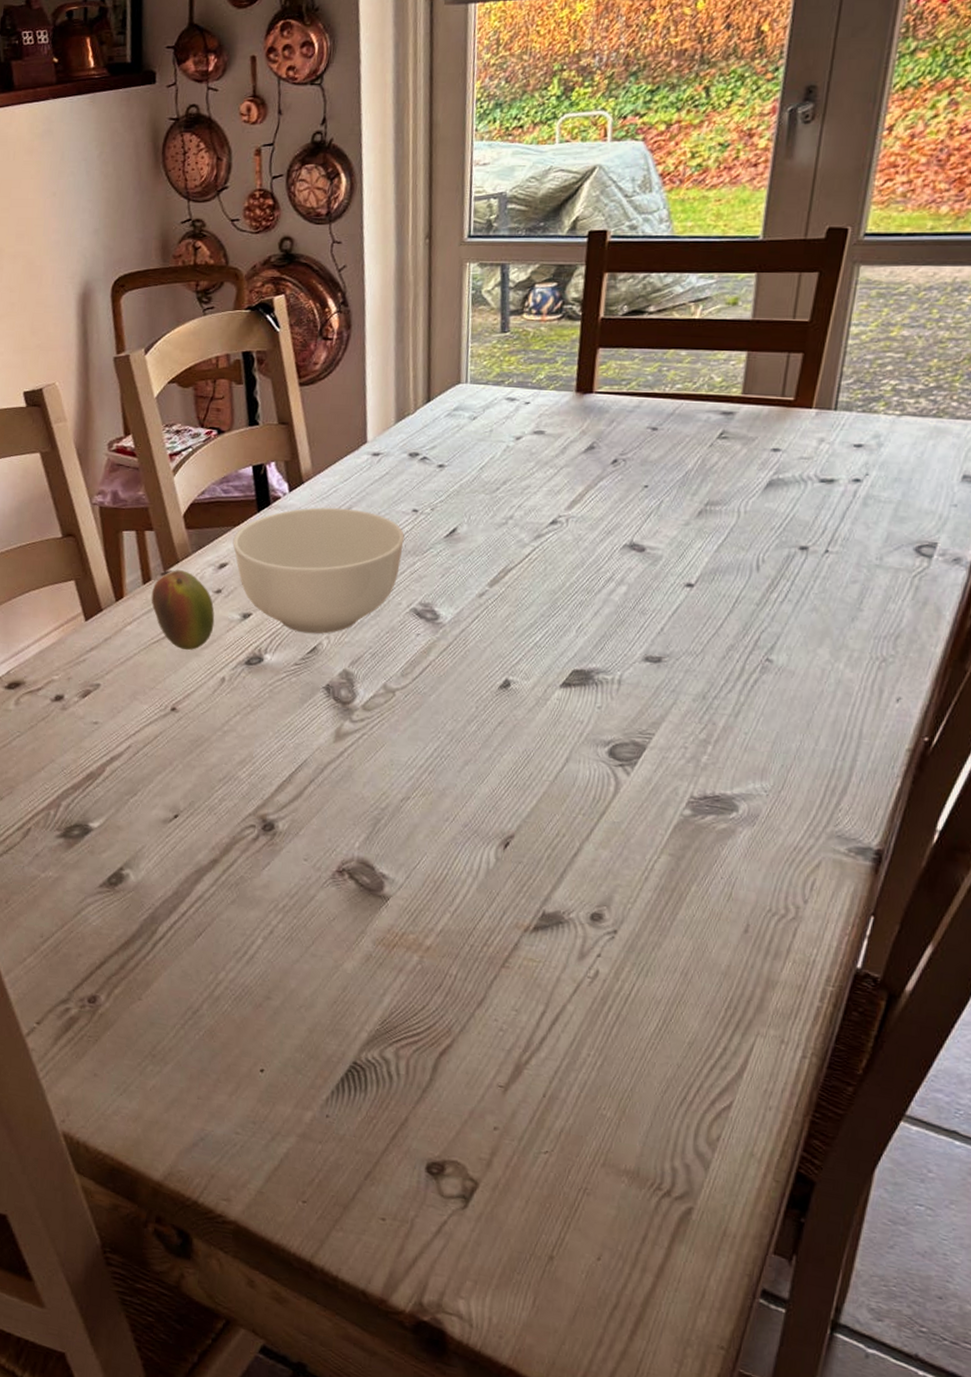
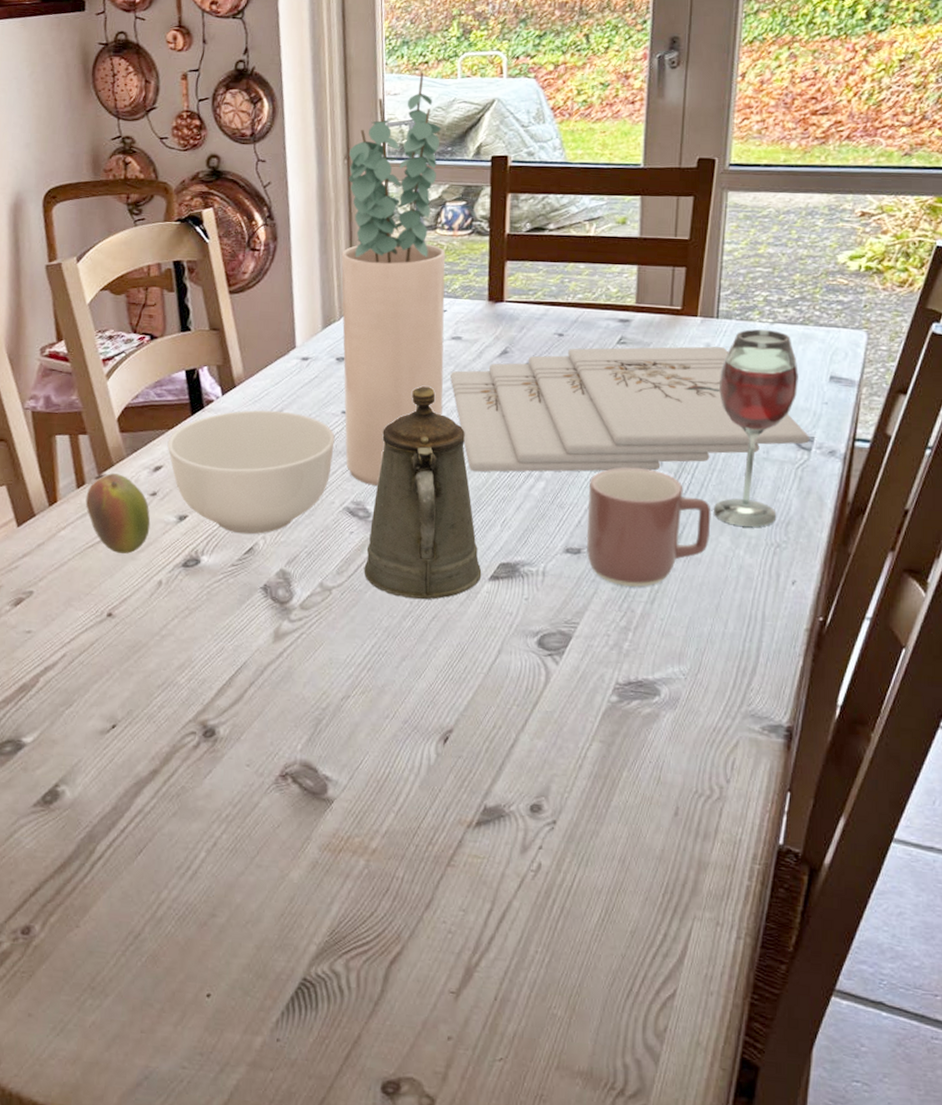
vase: none [415,138,534,587] -> present [341,72,445,486]
coffee pot: none [429,484,553,705] -> present [364,386,482,600]
placemat: none [530,441,933,577] -> present [450,346,811,472]
mug: none [668,572,811,699] -> present [586,467,711,587]
wineglass: none [813,422,926,640] -> present [714,329,798,527]

